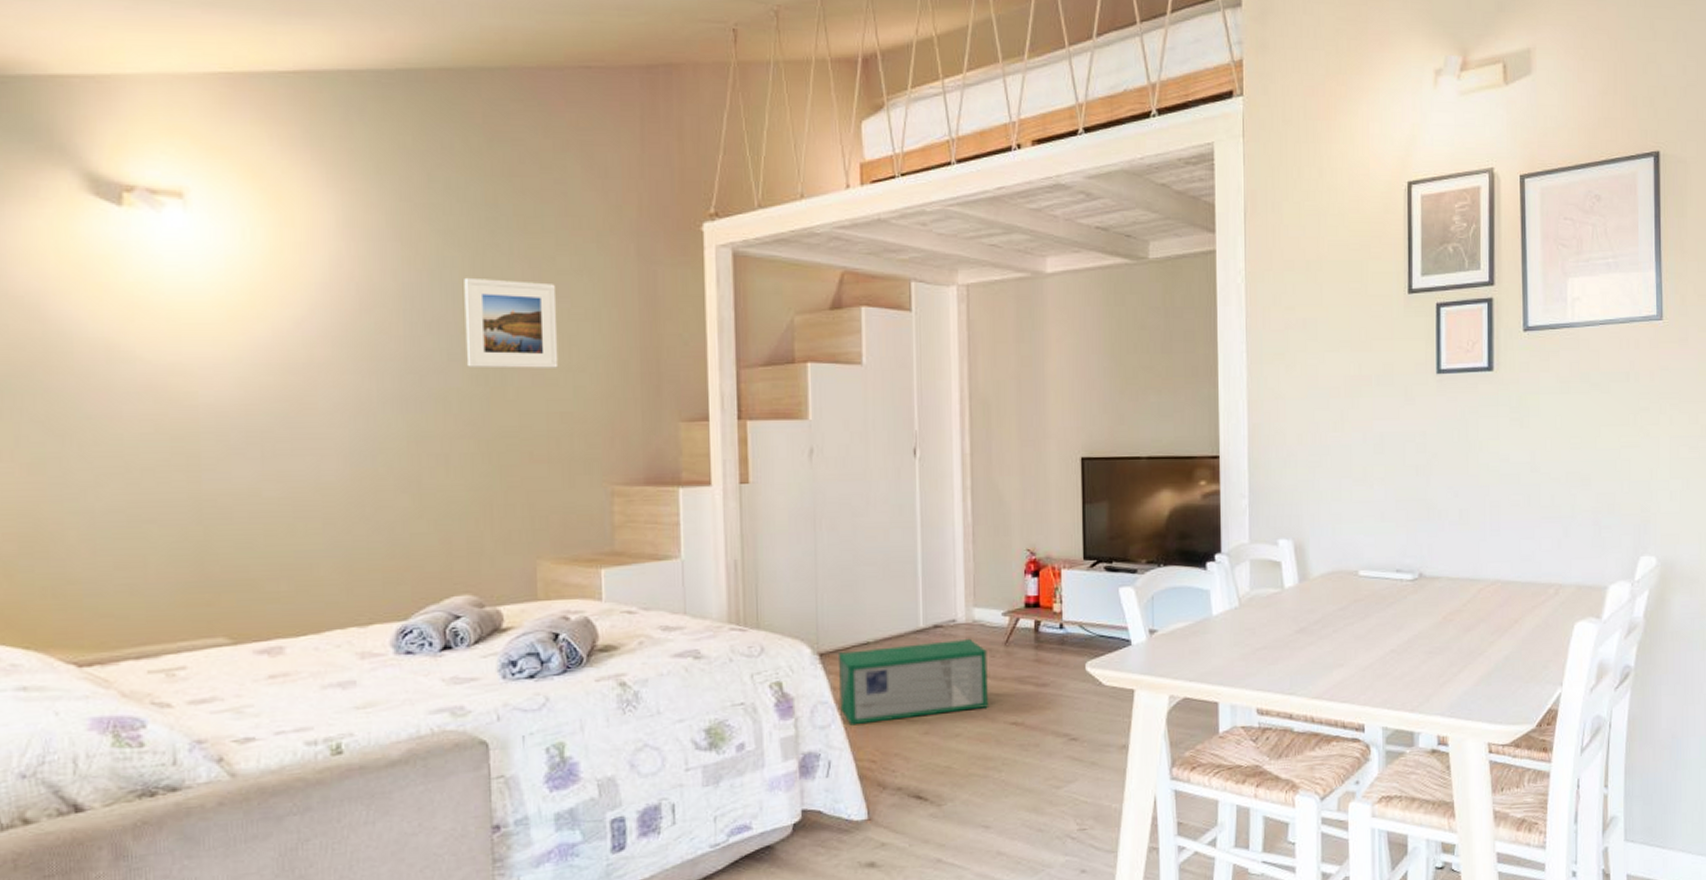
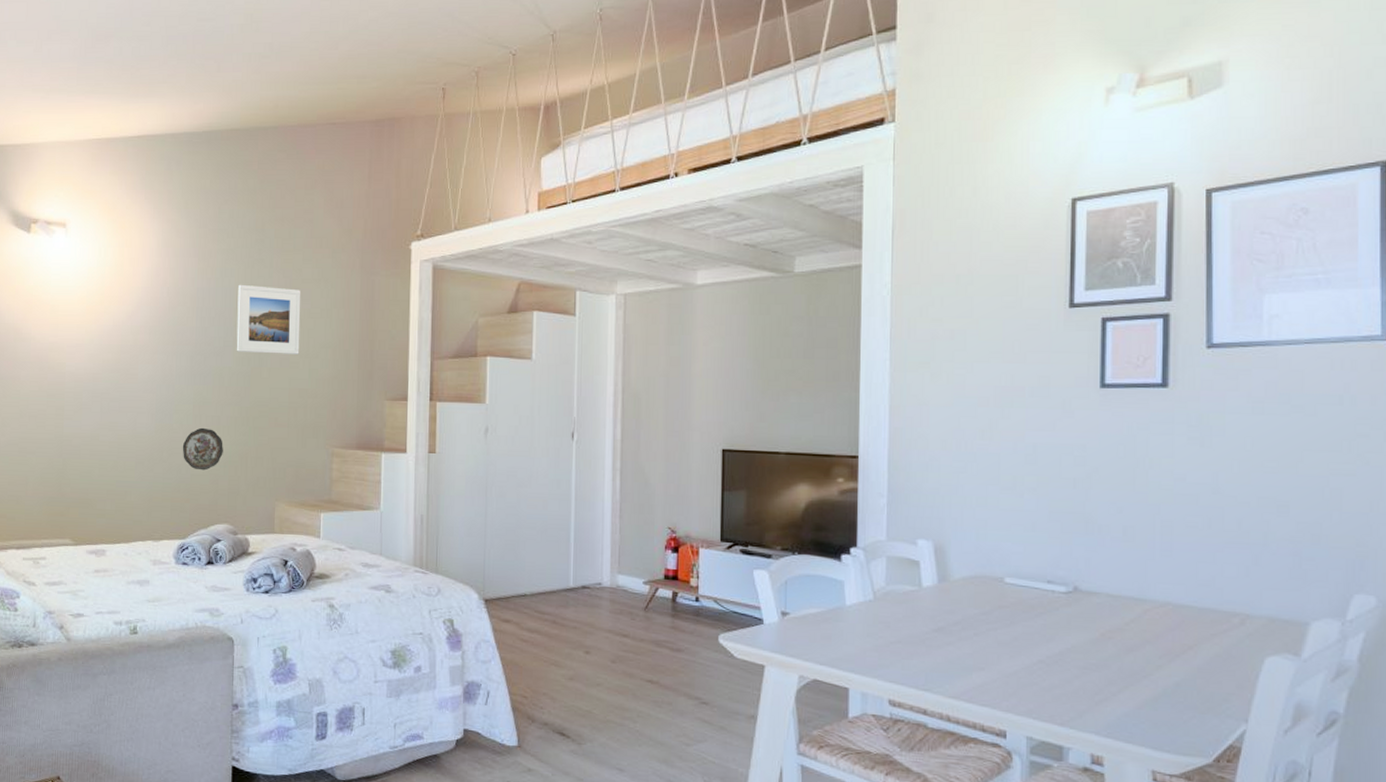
decorative plate: none [394,470,456,527] -> present [182,427,223,471]
storage bin: present [839,638,988,726] -> none [499,600,628,664]

